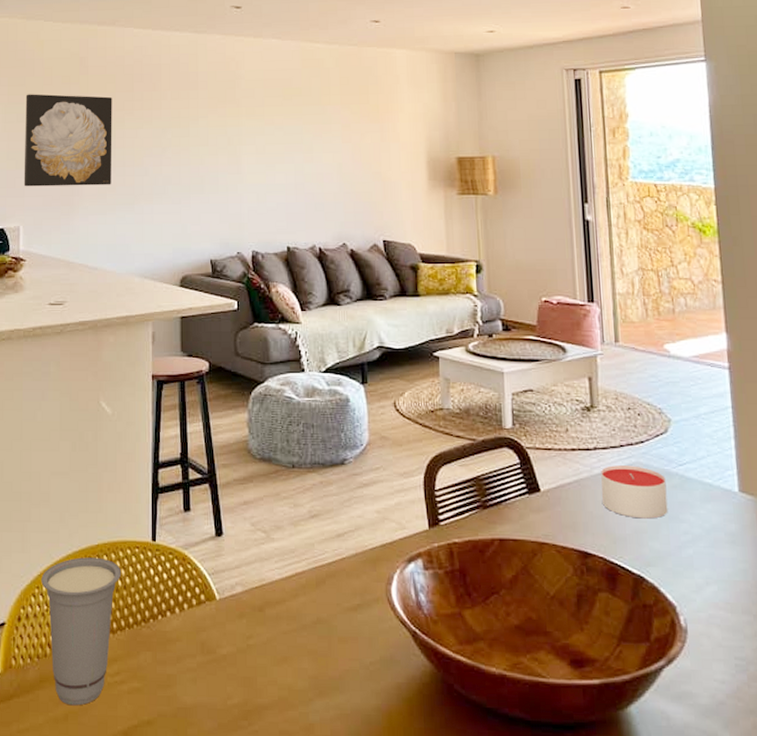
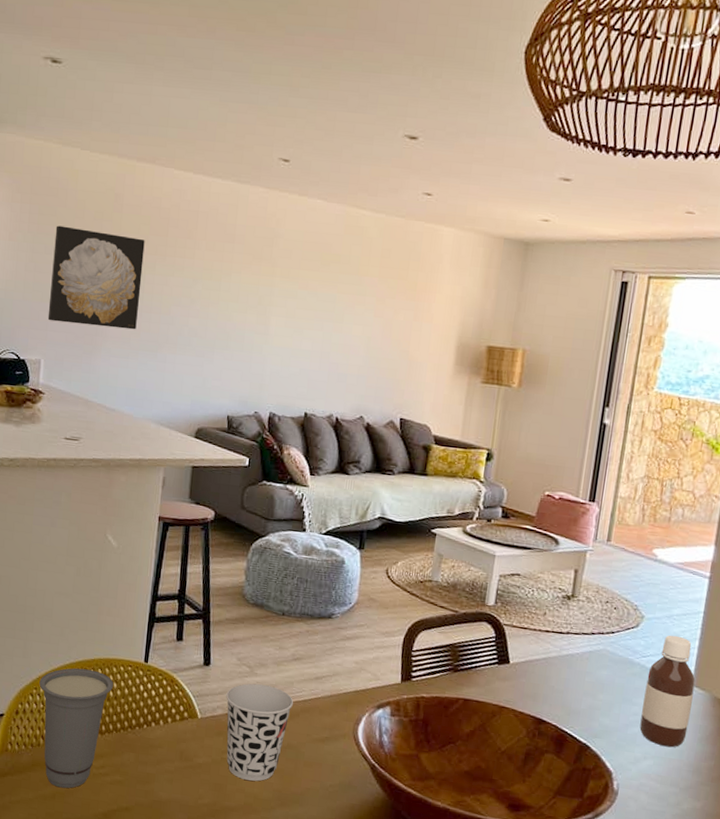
cup: none [244,551,318,669] -> present [226,683,294,782]
candle: present [601,465,668,519] -> none [565,649,628,699]
bottle: none [689,437,746,568] -> present [640,635,696,748]

